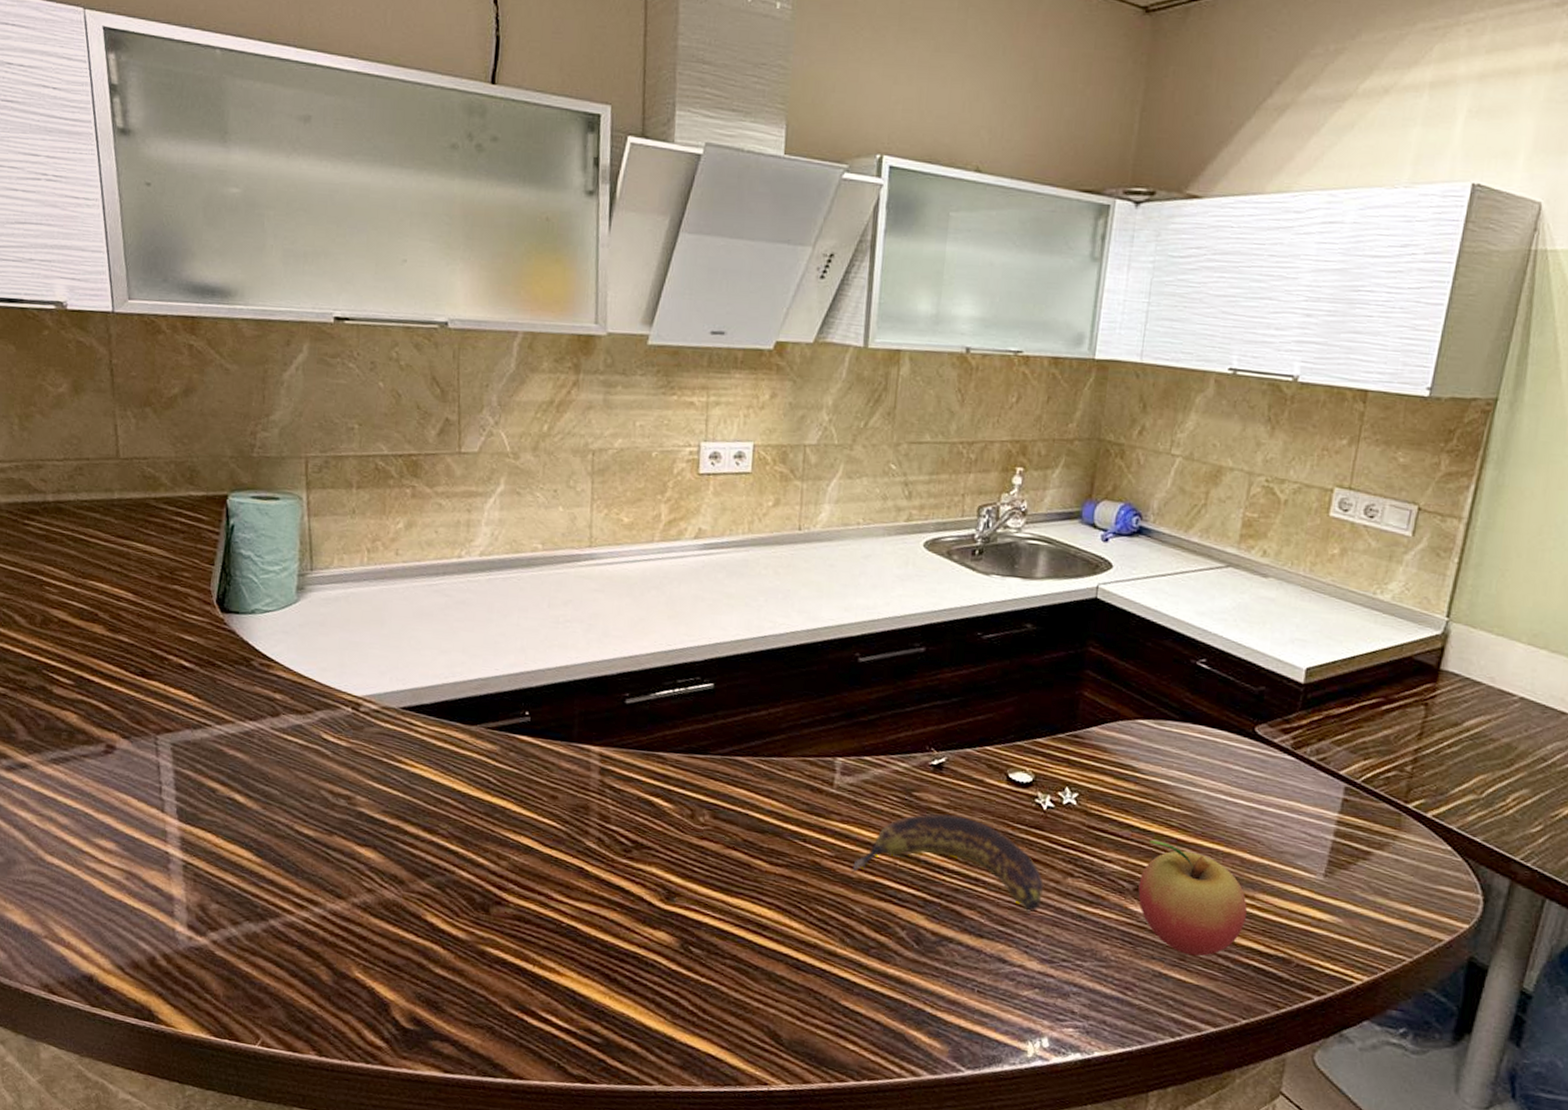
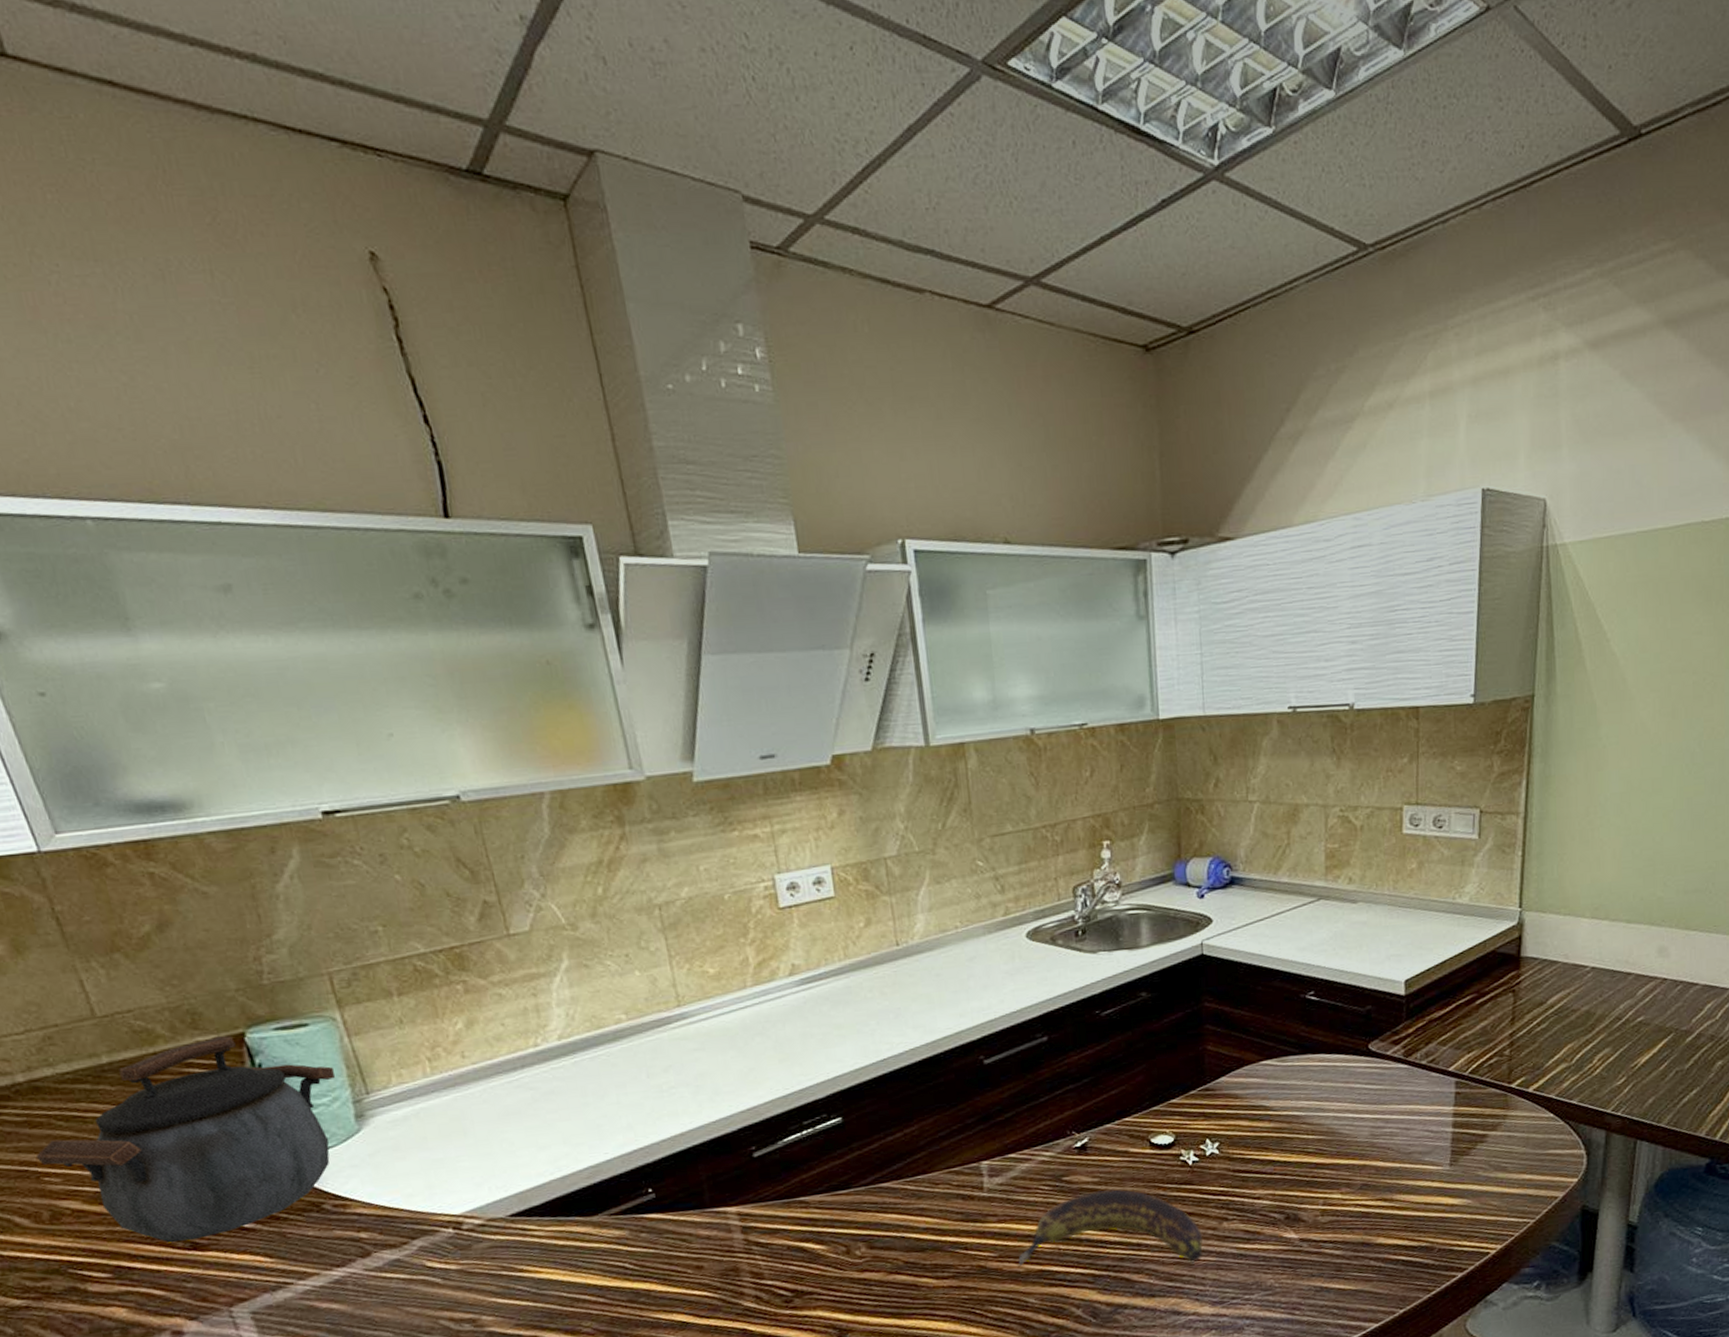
kettle: none [44,494,289,668] -> present [35,1036,335,1243]
fruit: present [1138,840,1247,956] -> none [1288,1169,1388,1265]

